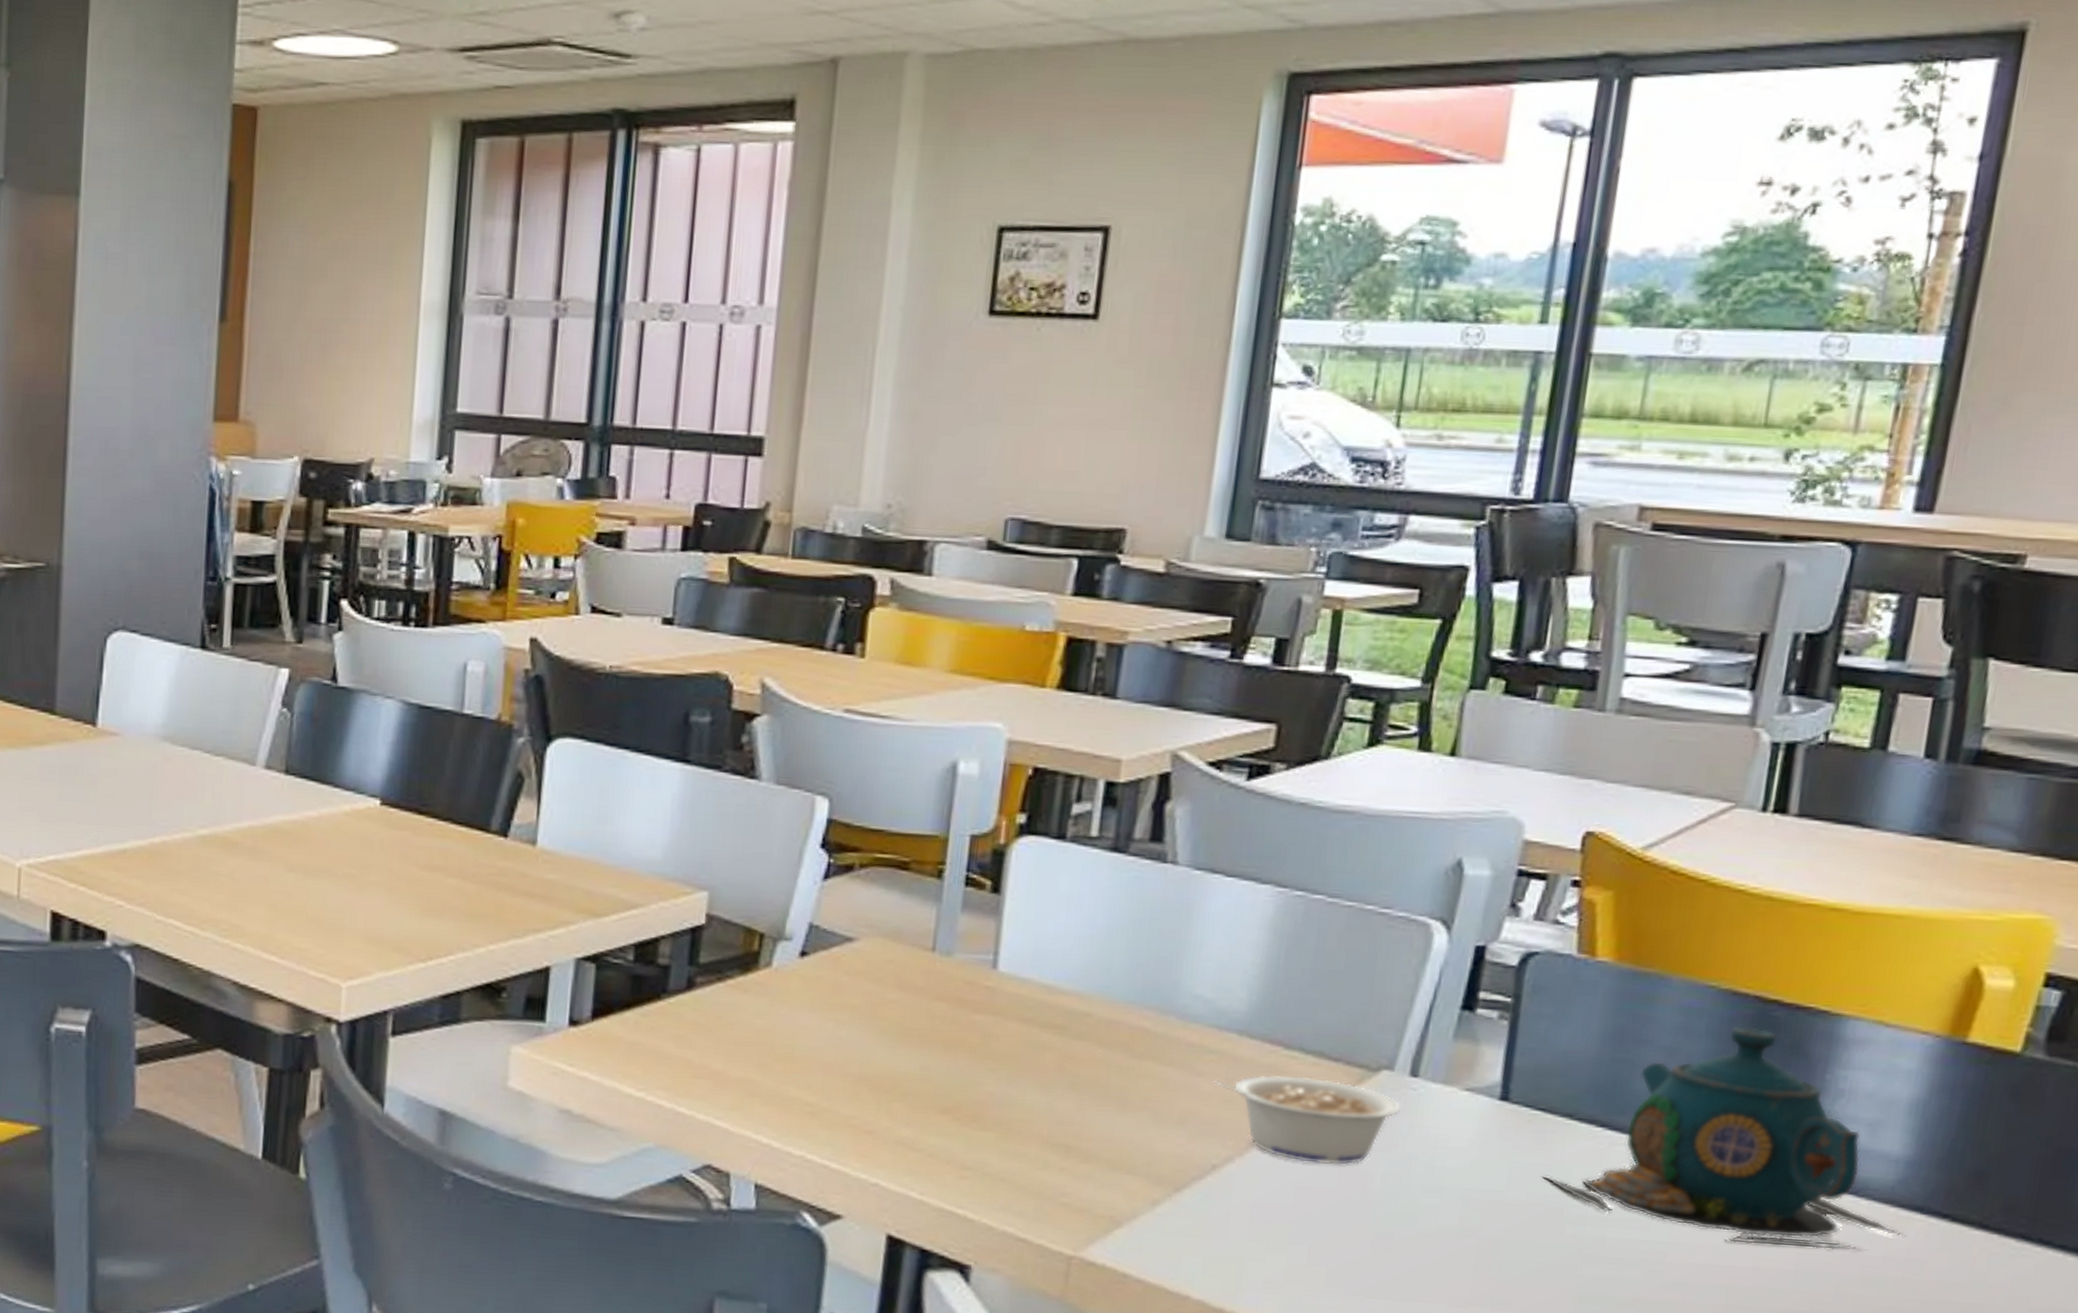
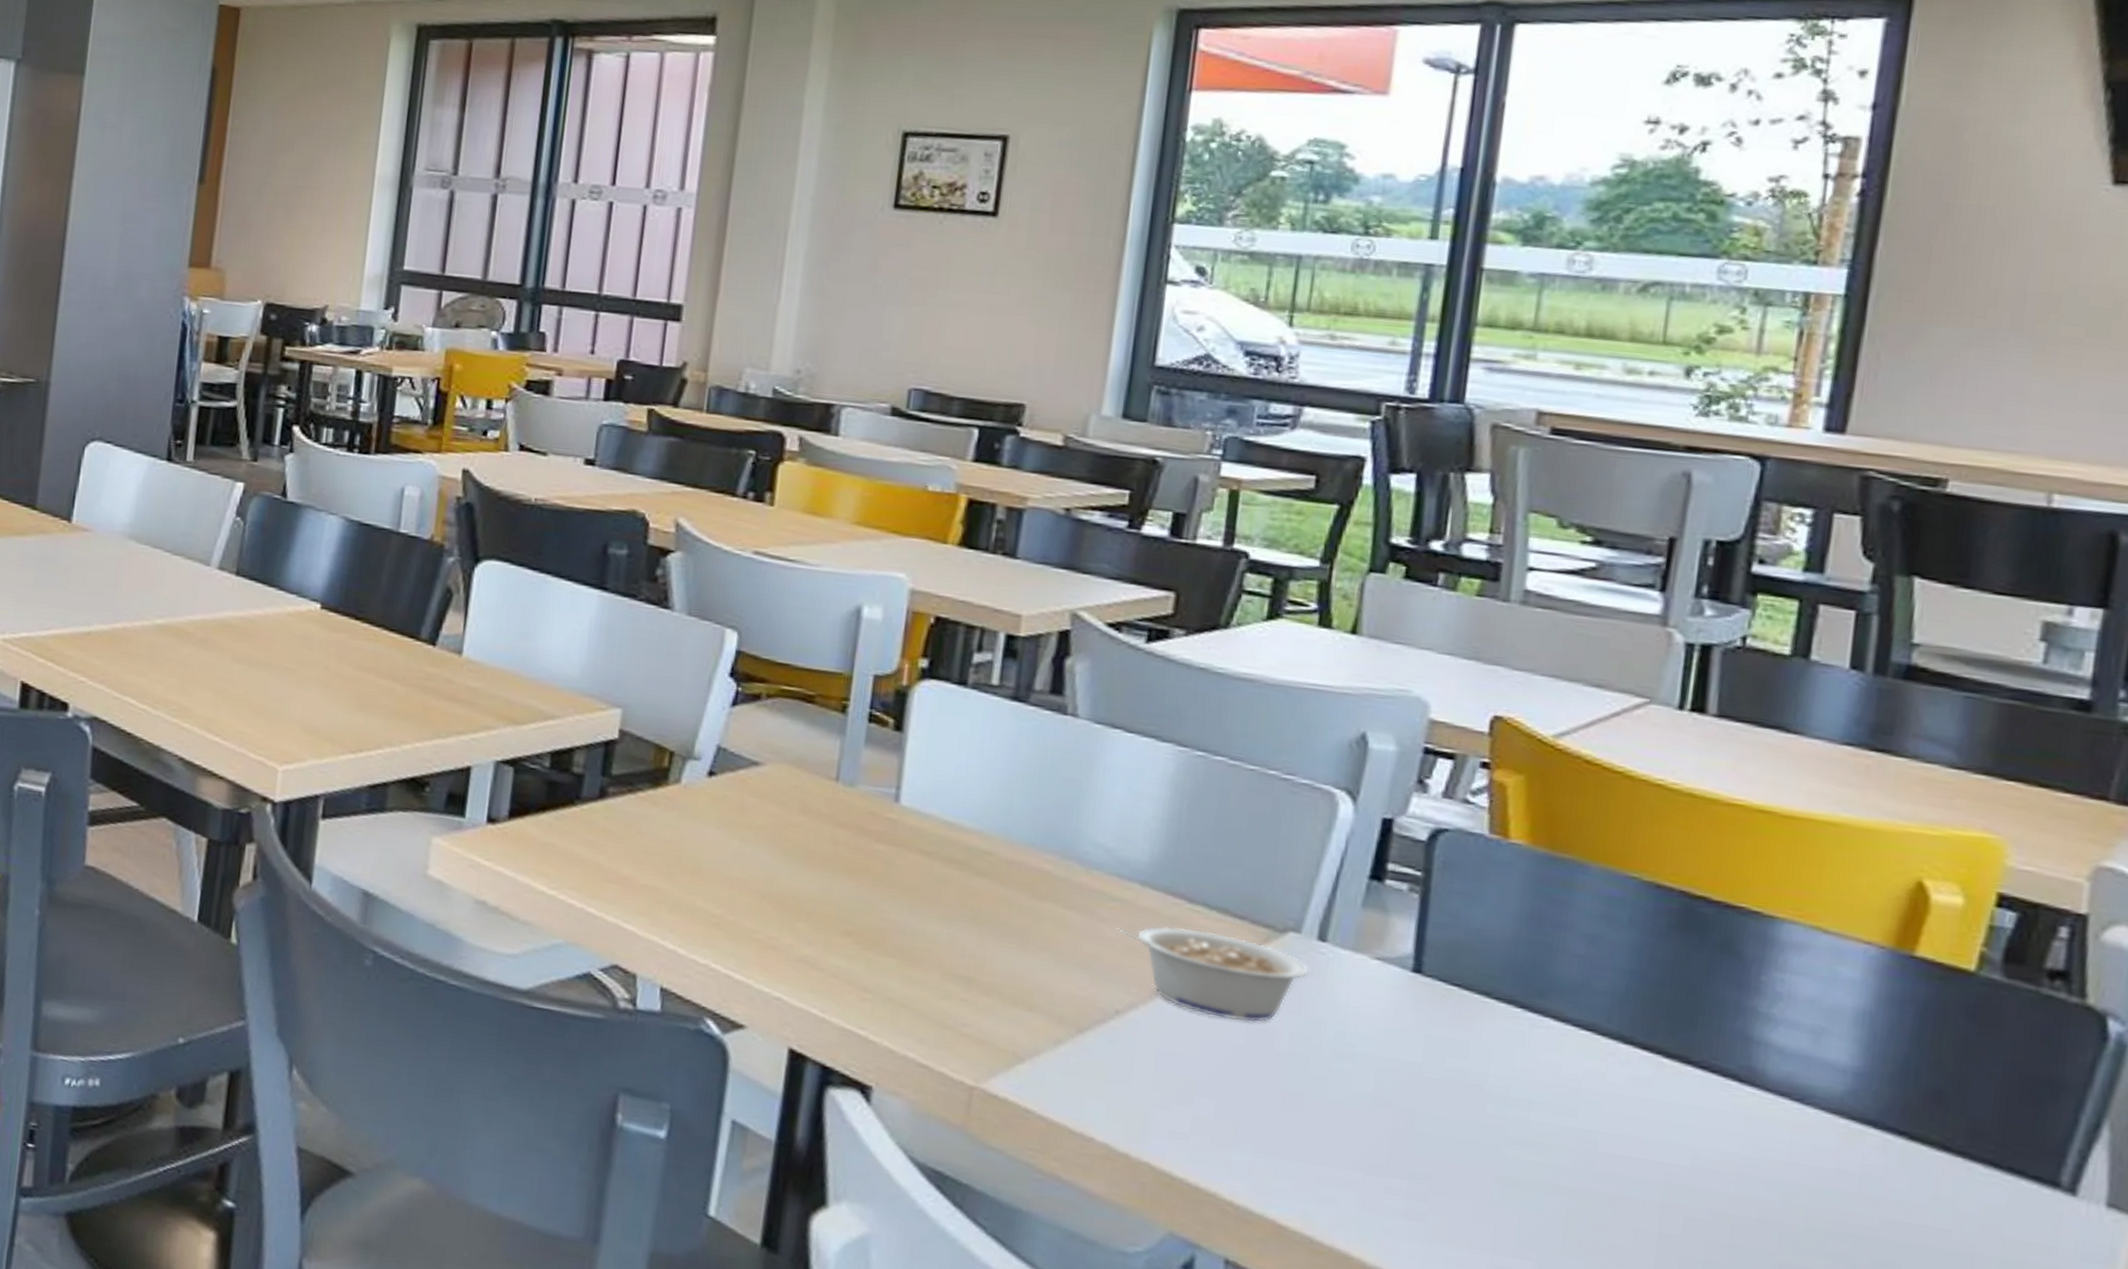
teapot: present [1542,1026,1906,1252] -> none [1460,919,1859,1162]

